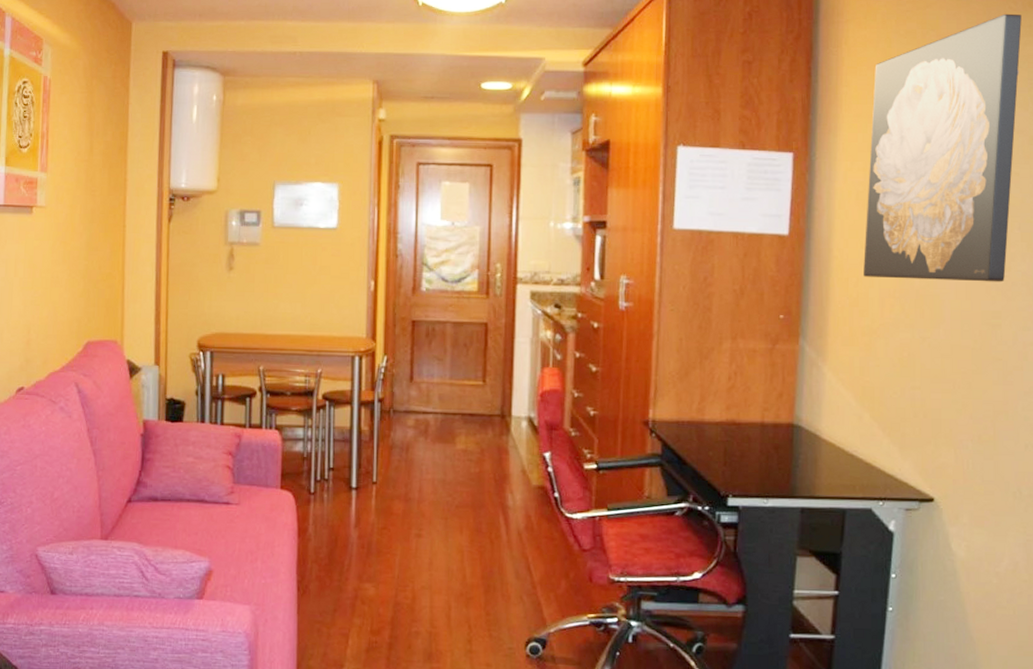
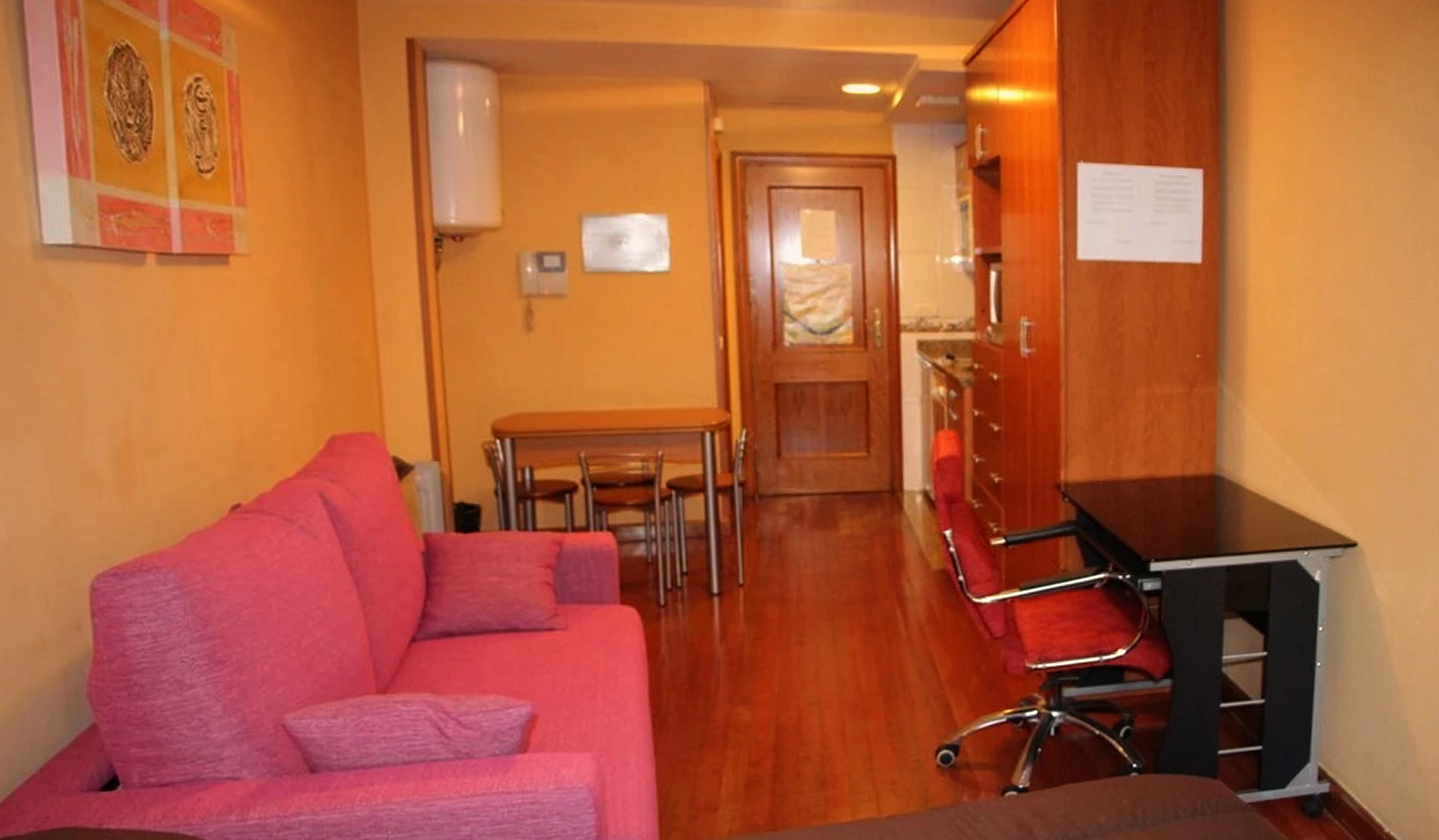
wall art: present [863,13,1022,282] -> none [1280,12,1429,308]

